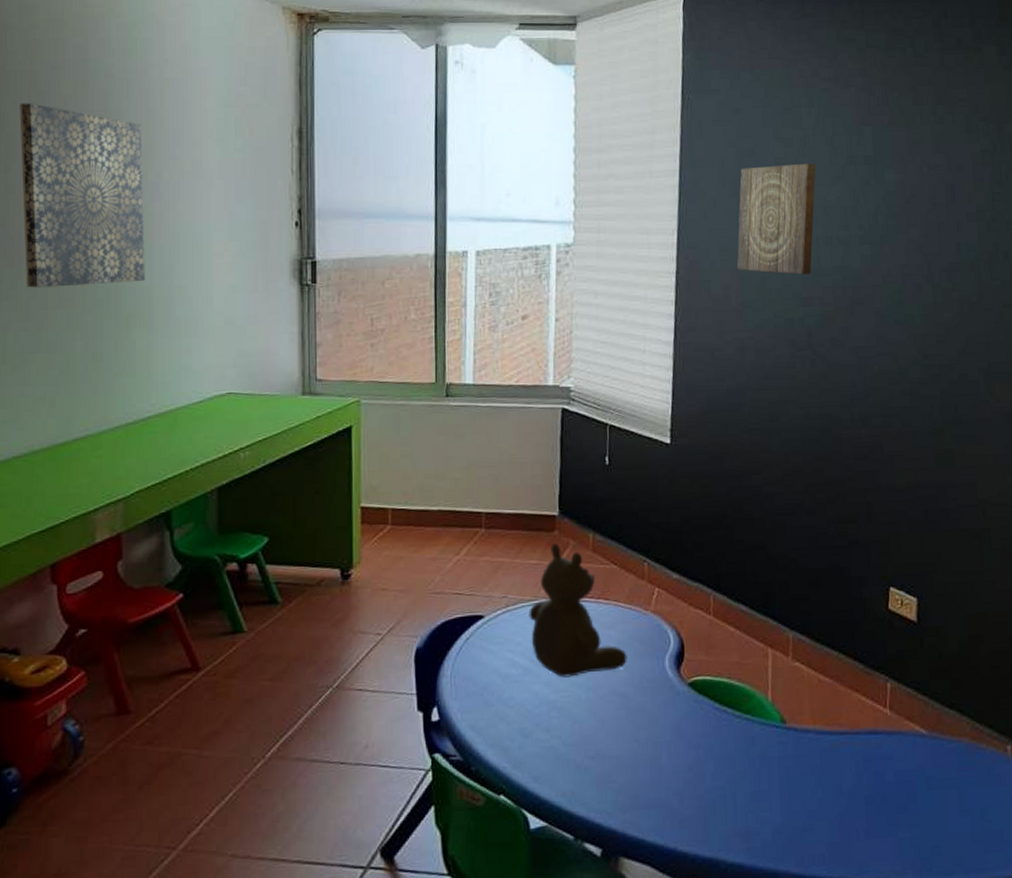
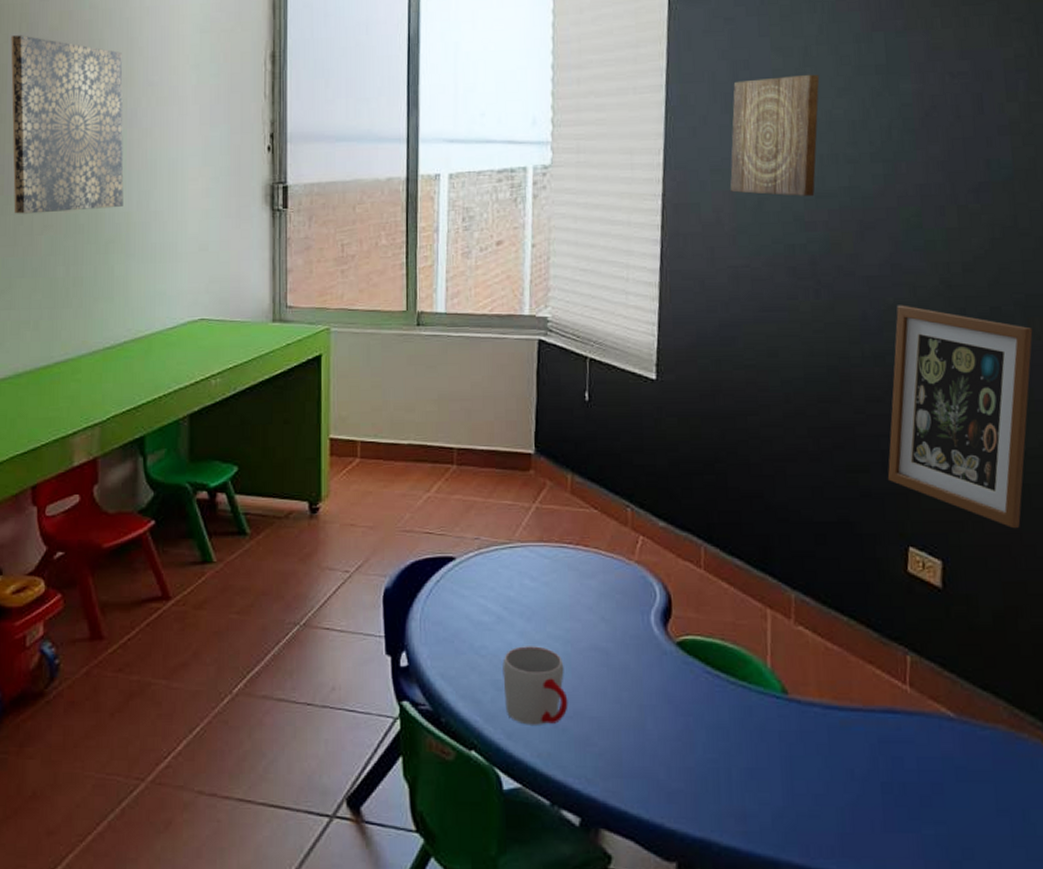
teddy bear: present [529,542,627,677] -> none [502,482,609,628]
mug: none [529,694,591,768] -> present [503,646,568,725]
wall art: none [872,372,994,568] -> present [887,305,1033,529]

